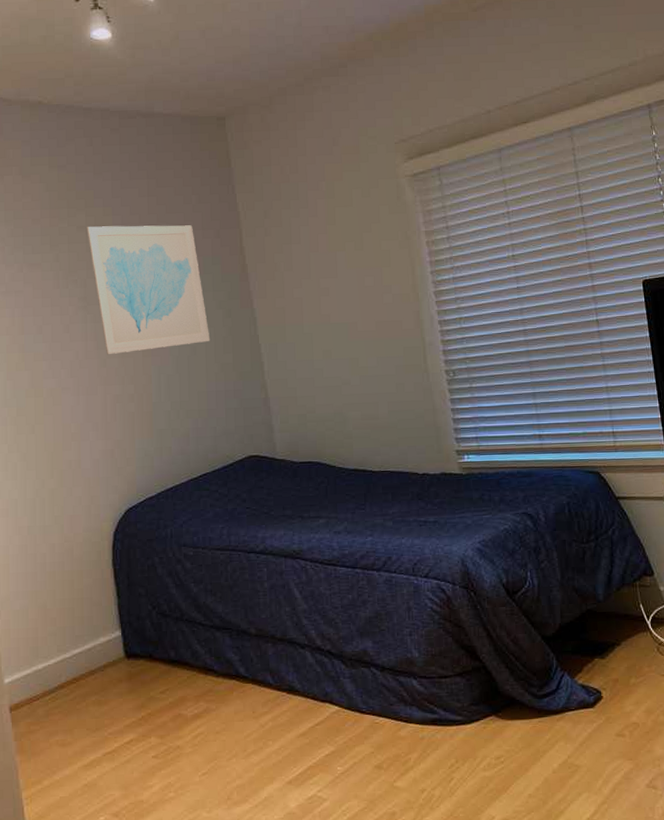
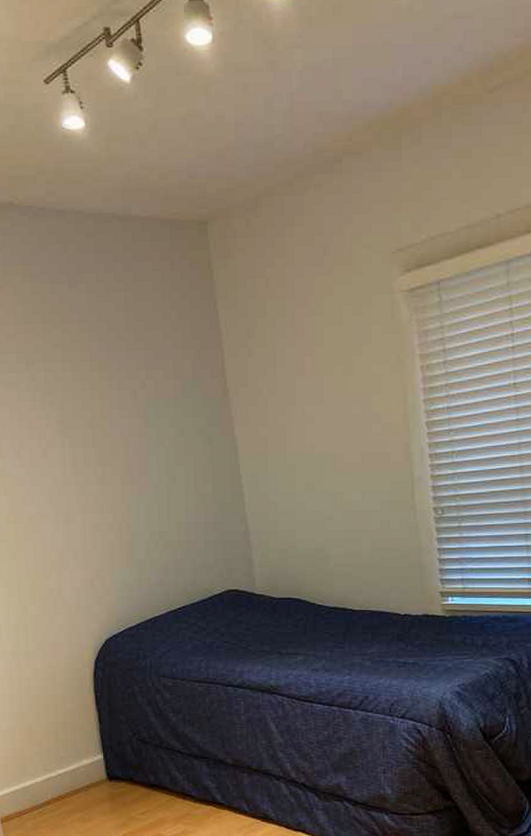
wall art: present [86,225,211,355] -> none [62,343,190,482]

